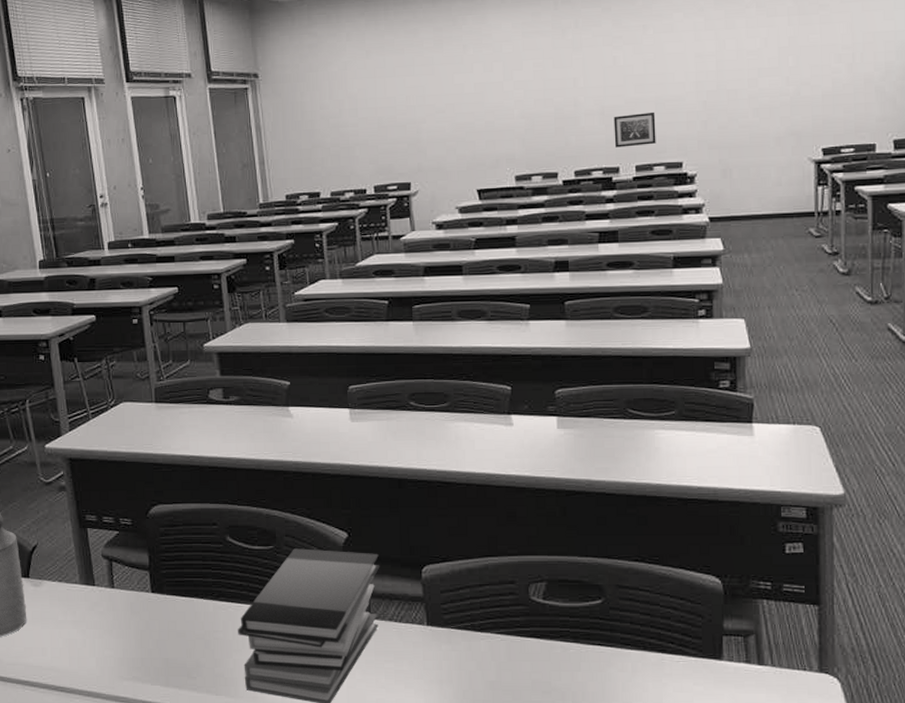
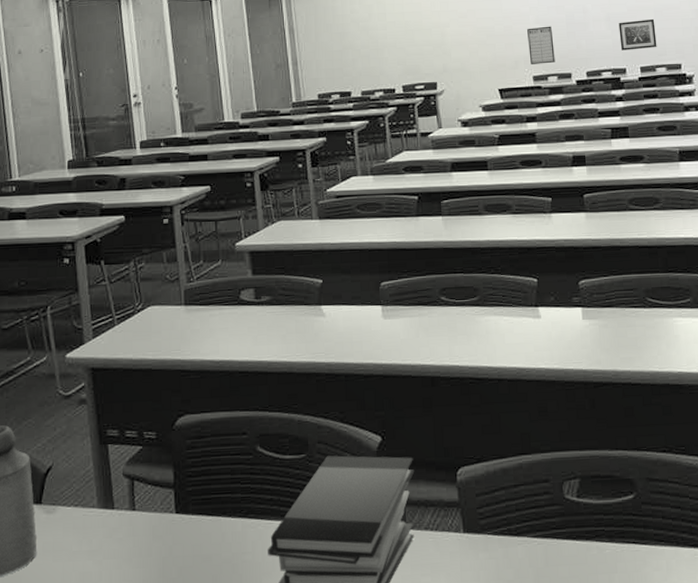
writing board: none [511,121,541,163] -> present [527,26,555,64]

